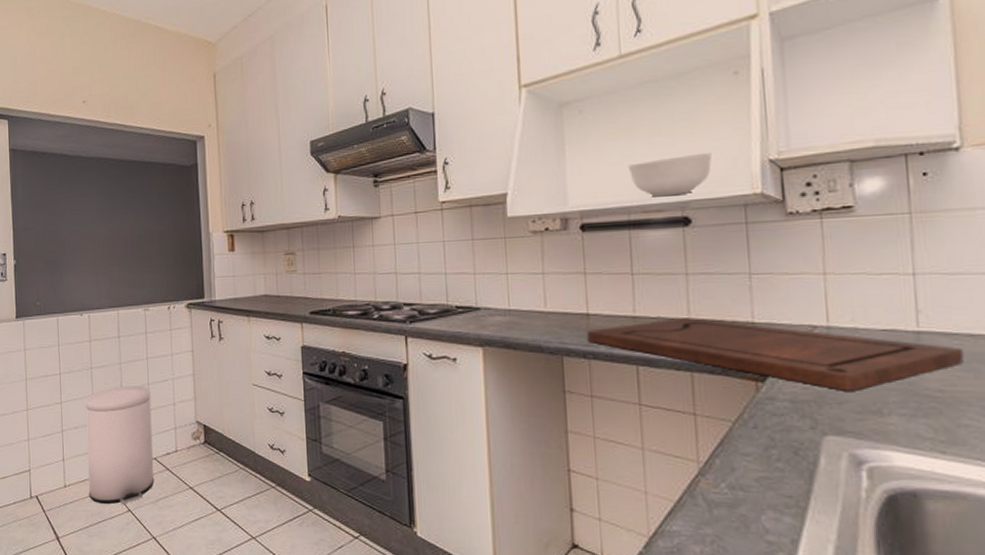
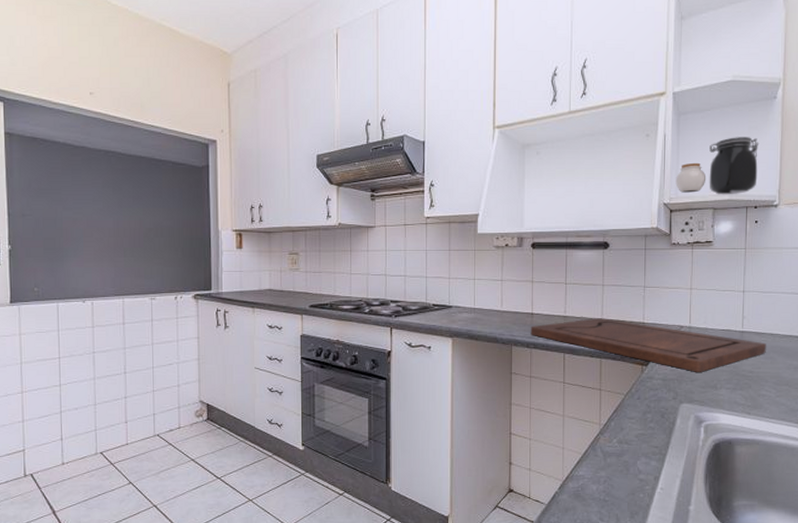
pedal bin: present [85,385,154,504] -> none [86,369,157,478]
bowl: present [627,152,713,197] -> none [569,194,627,225]
jar: none [784,100,835,144] -> present [675,162,707,193]
jar: none [835,57,920,142] -> present [709,137,760,195]

